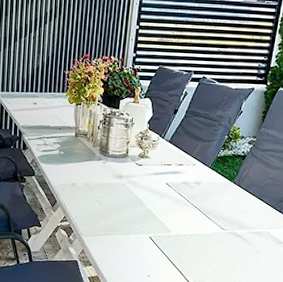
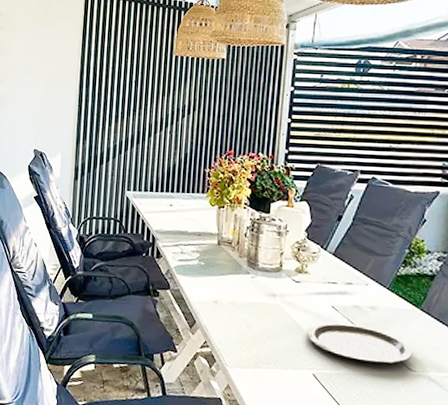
plate: none [146,196,226,226] -> present [307,322,413,364]

